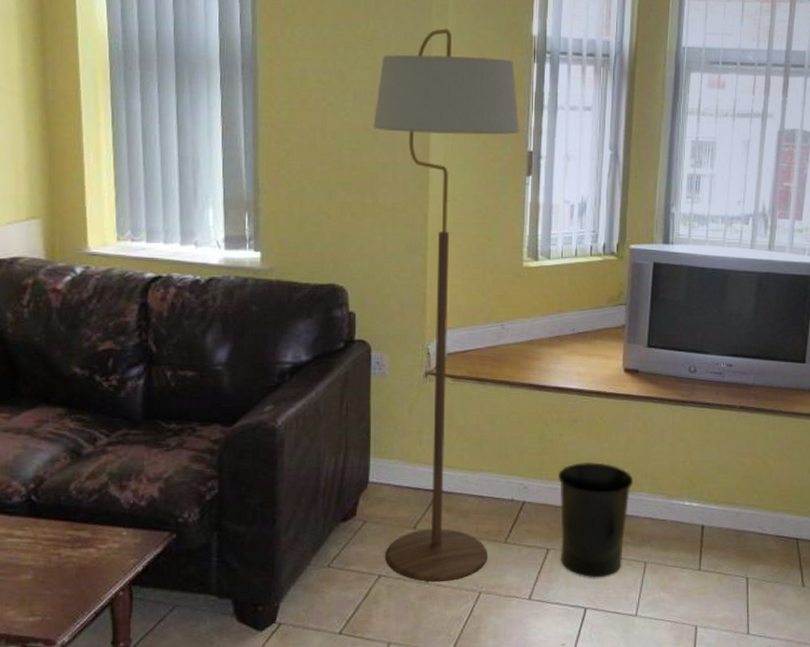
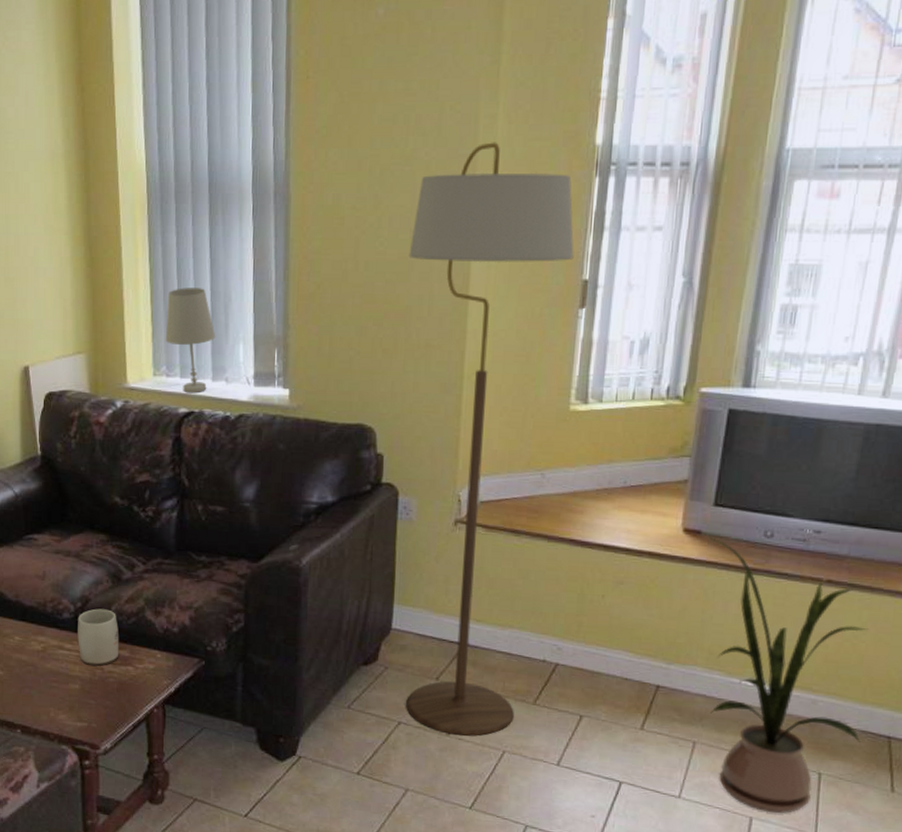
mug: none [30,488,79,552] -> present [78,608,120,666]
table lamp: none [131,153,184,258] -> present [166,288,216,394]
waste bin: present [558,461,634,578] -> none [594,627,687,752]
house plant: none [646,375,776,619] -> present [710,537,869,813]

